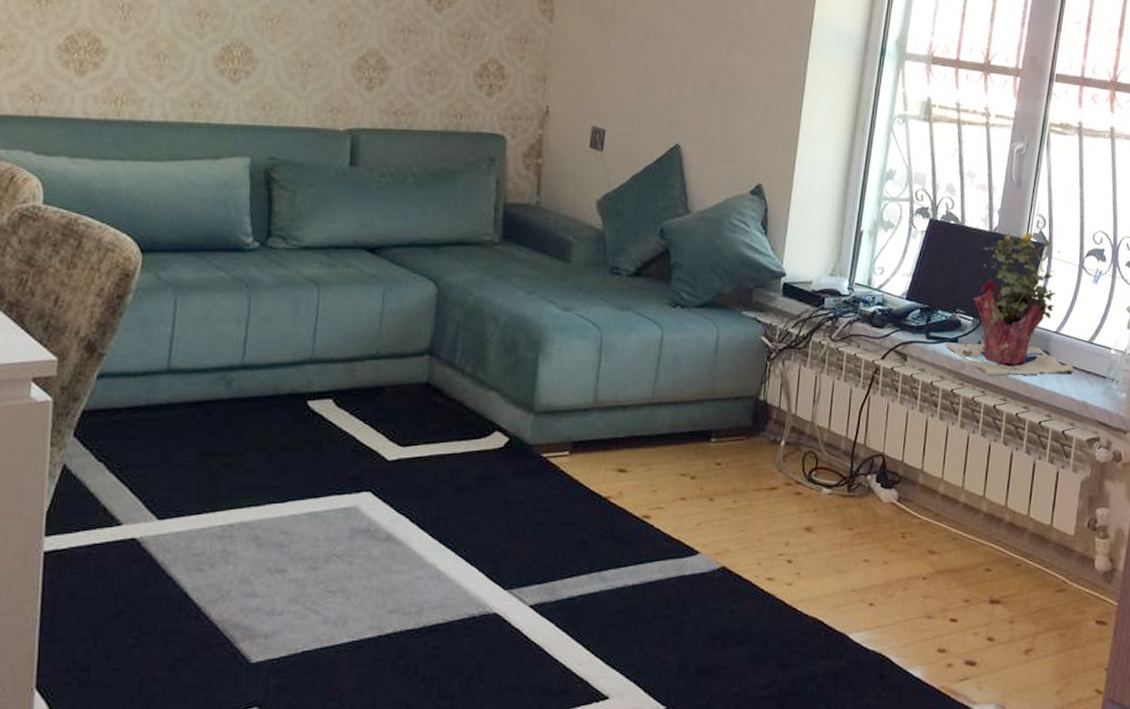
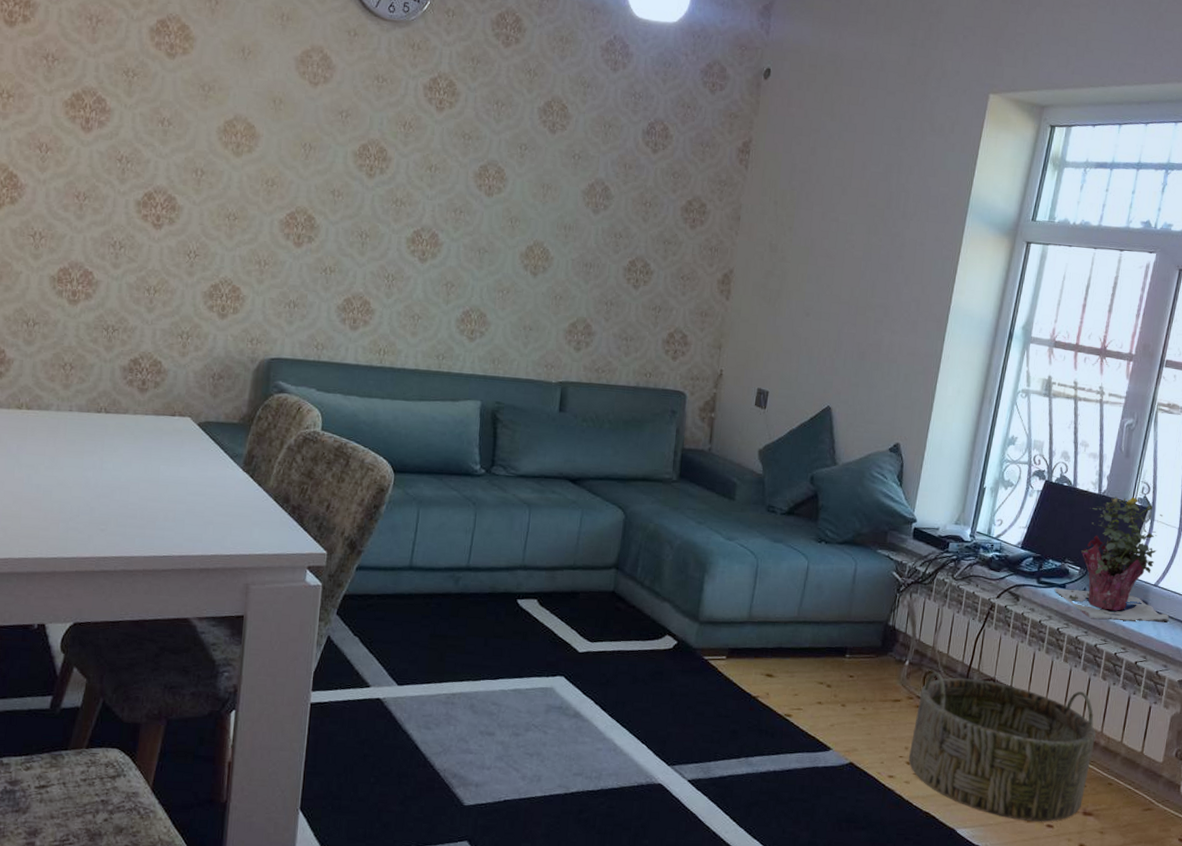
basket: none [790,450,1000,616] -> present [909,671,1096,822]

